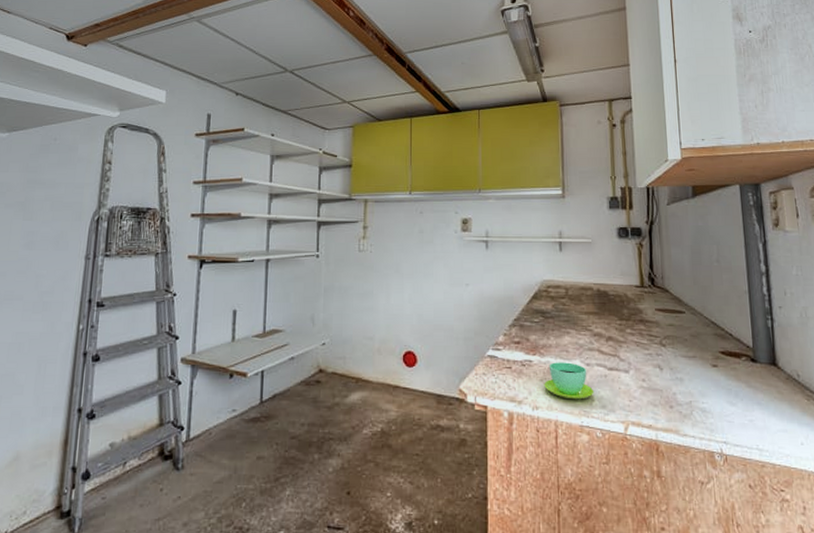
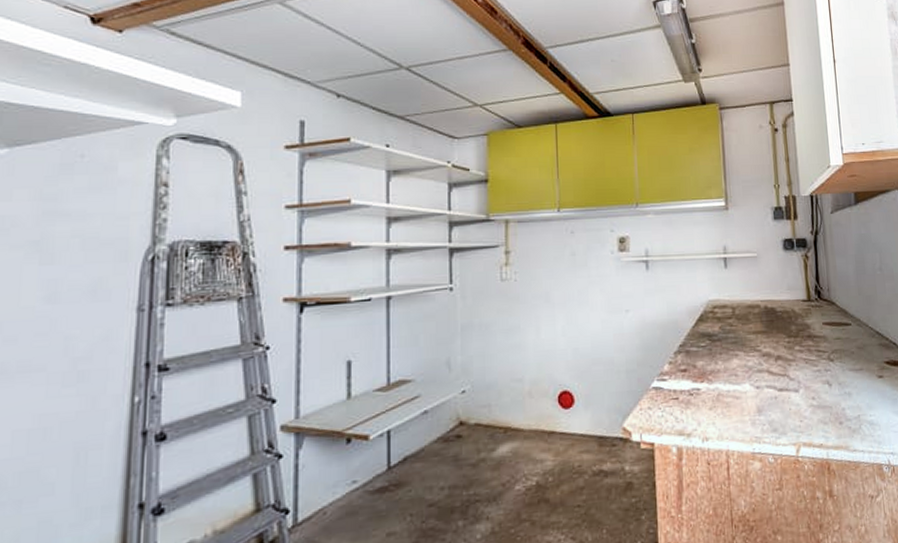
cup: present [544,362,594,400] -> none [713,387,765,426]

